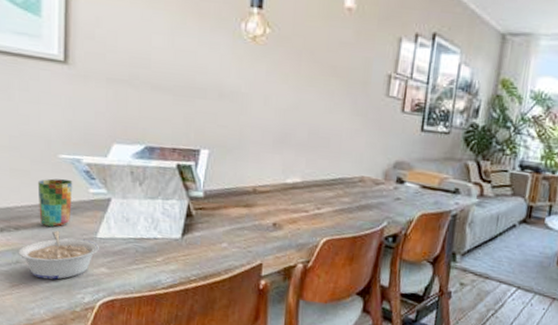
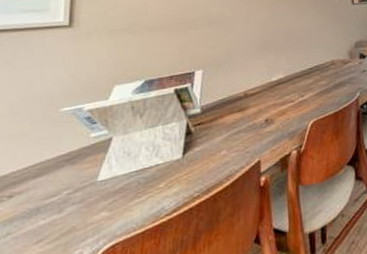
legume: present [18,230,100,280] -> none [9,186,101,246]
cup: present [37,178,73,227] -> none [36,130,74,185]

